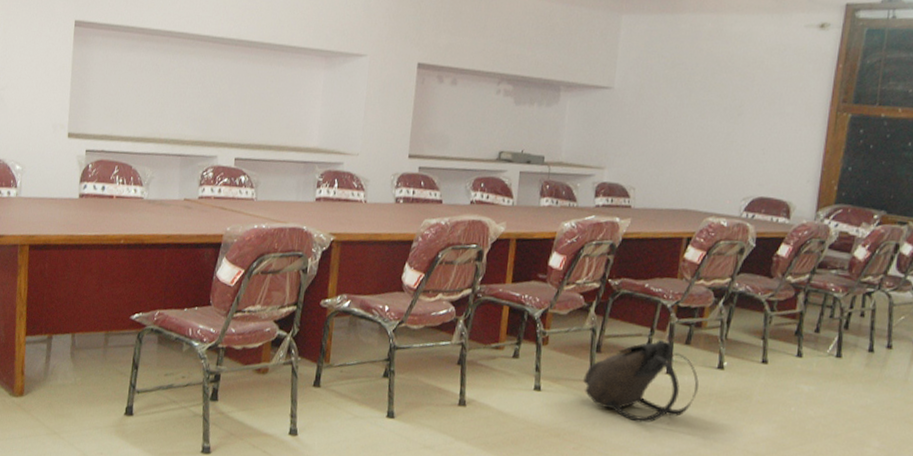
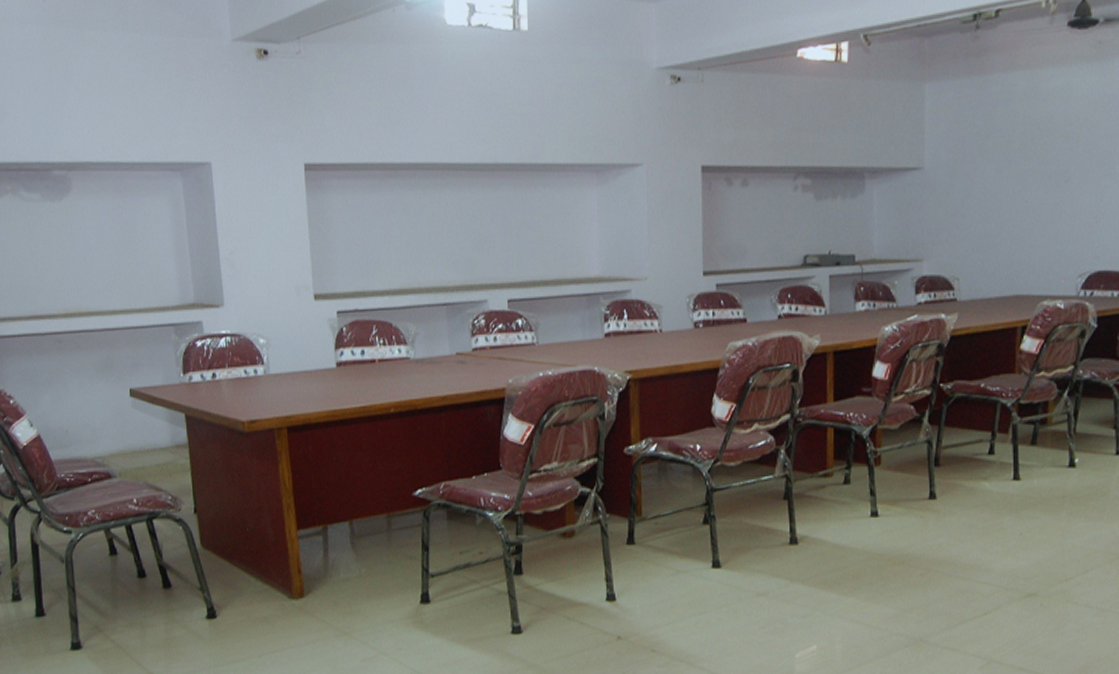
backpack: present [583,339,699,423] -> none [924,442,1049,537]

